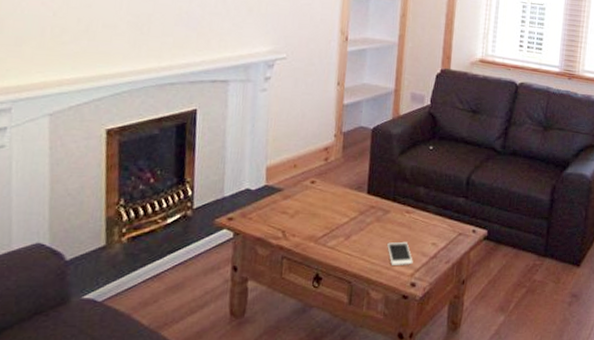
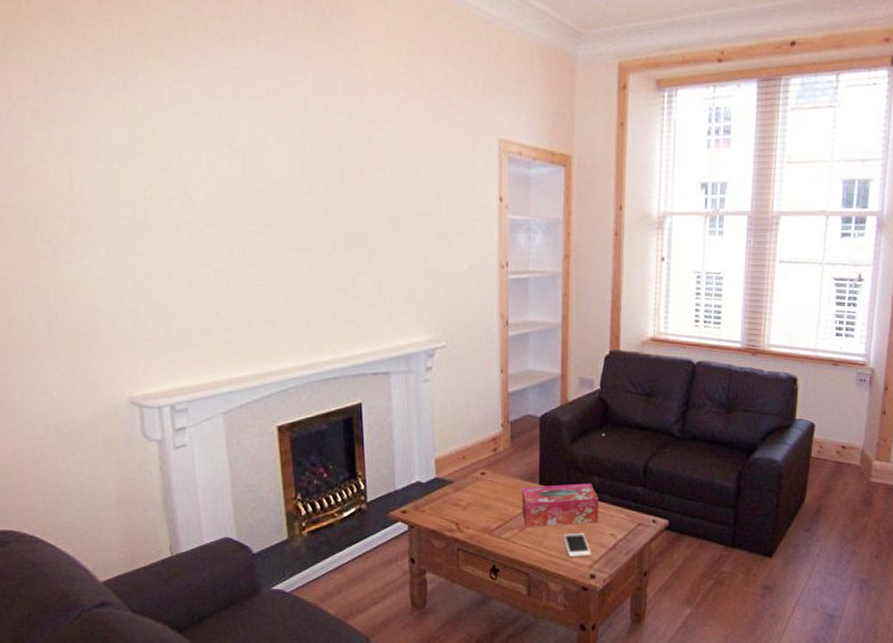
tissue box: none [349,193,423,236] -> present [521,483,599,527]

